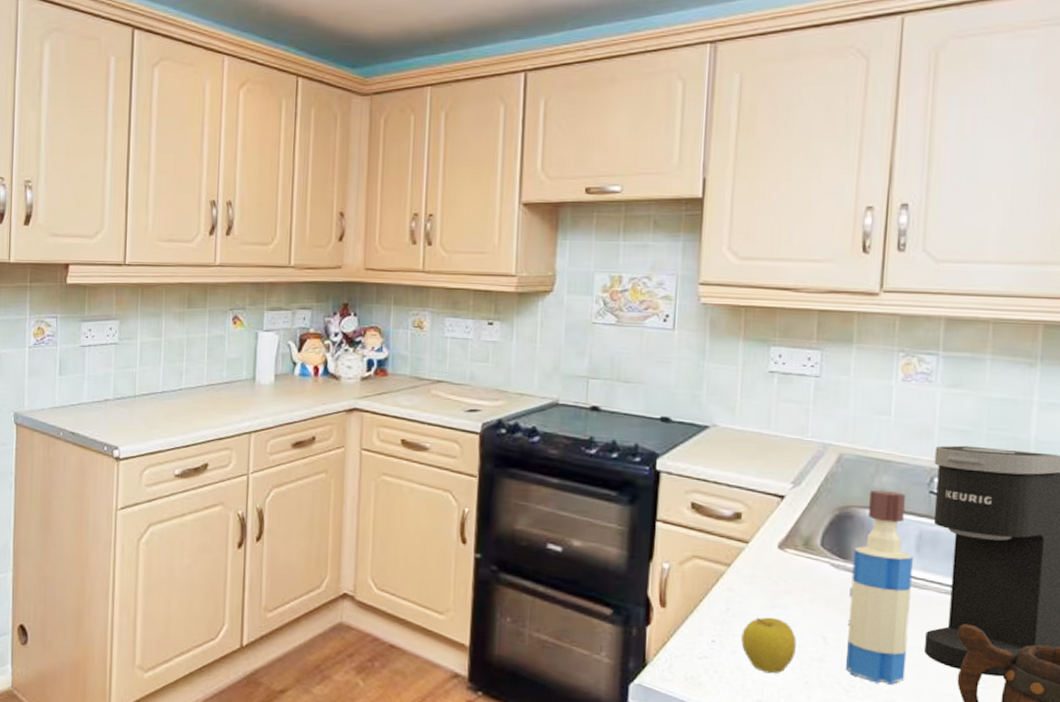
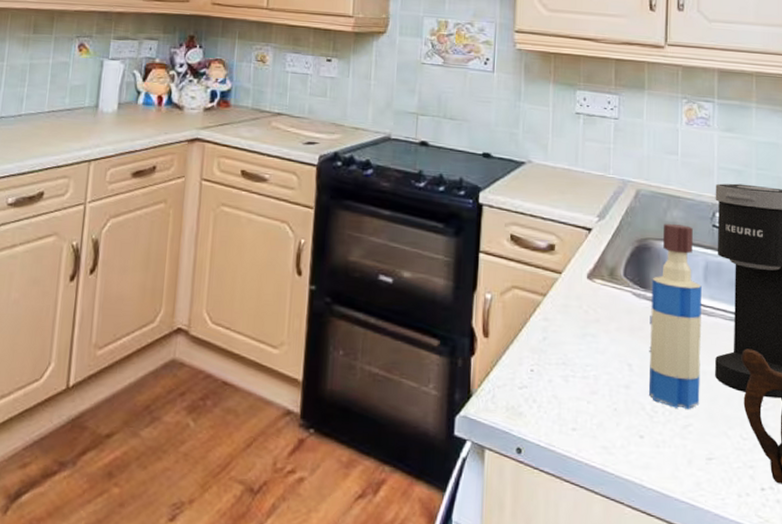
apple: present [741,617,796,674] -> none [557,345,605,402]

